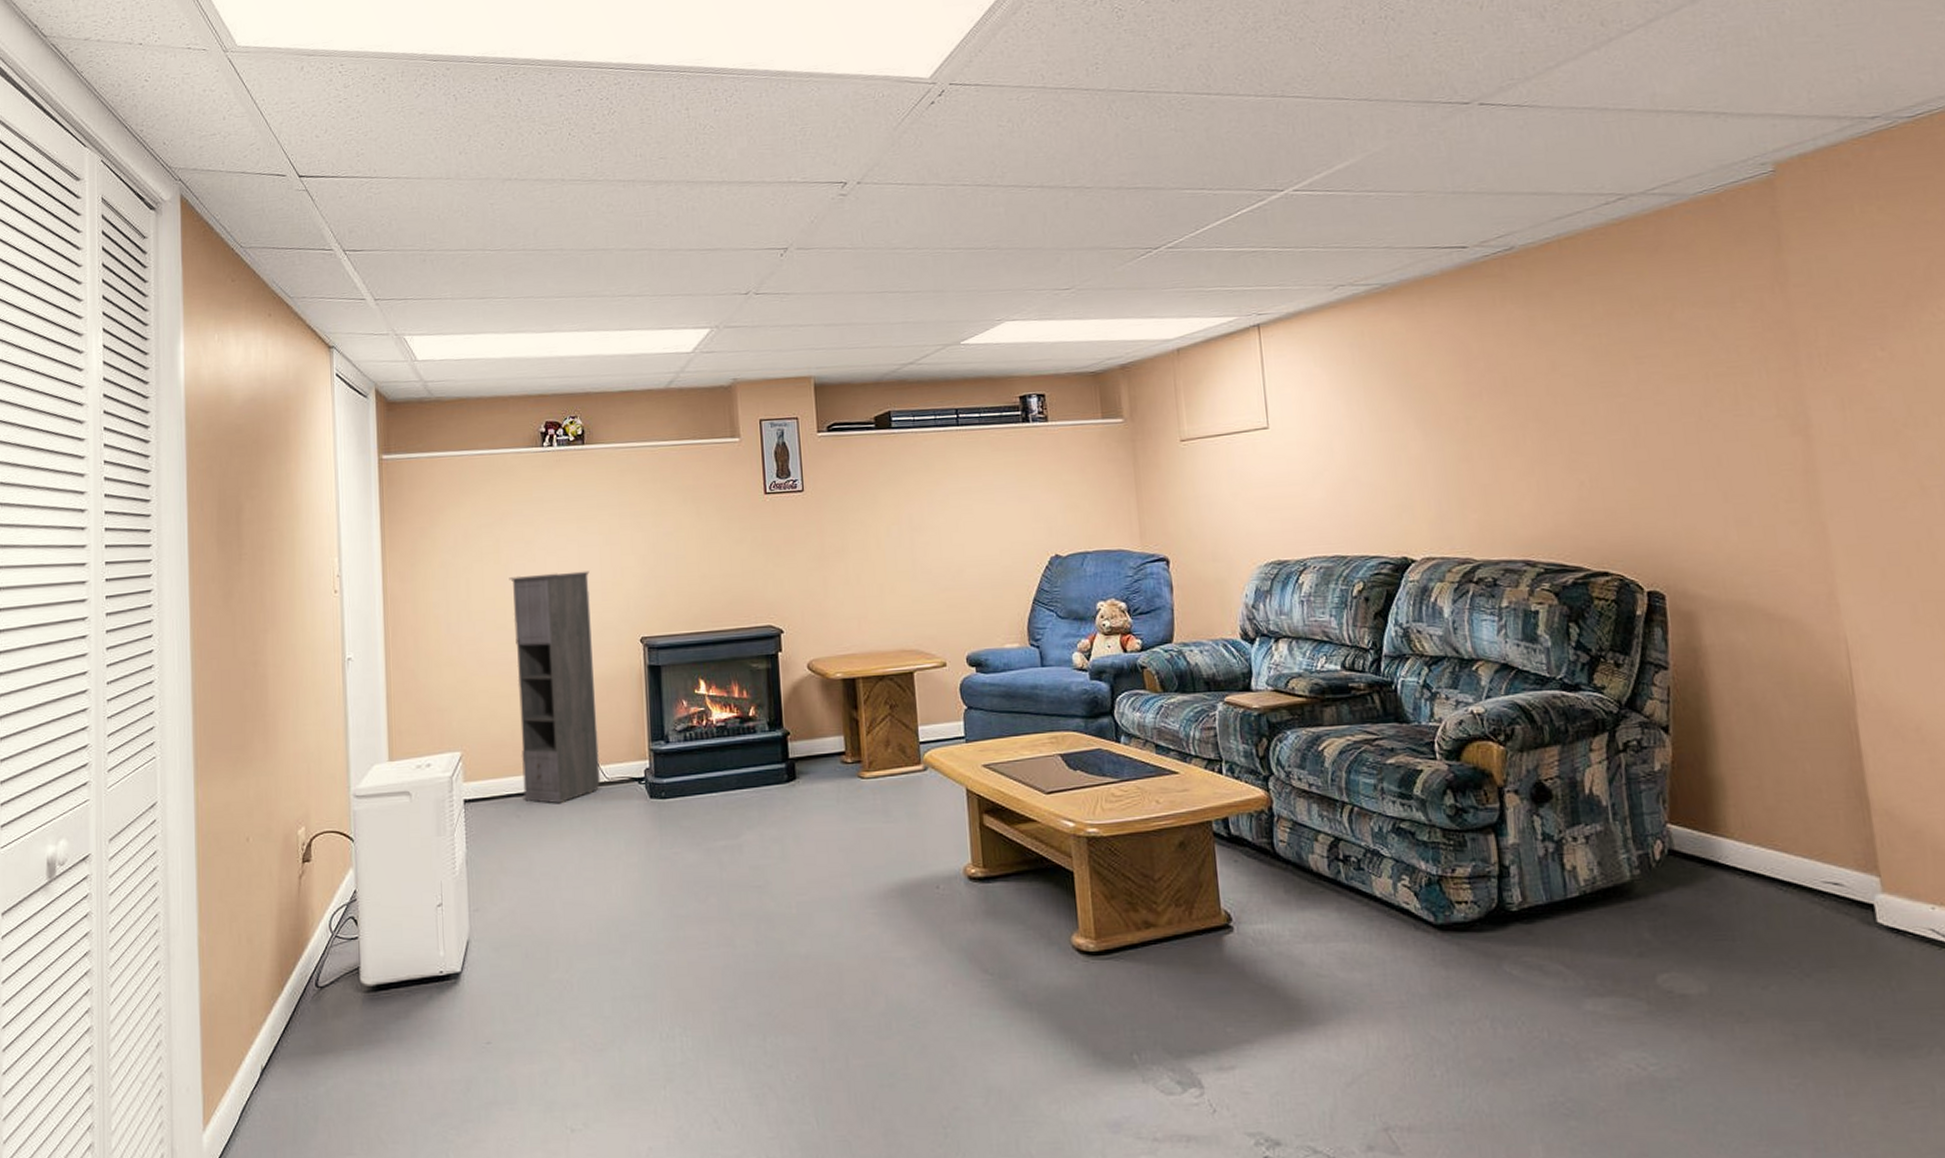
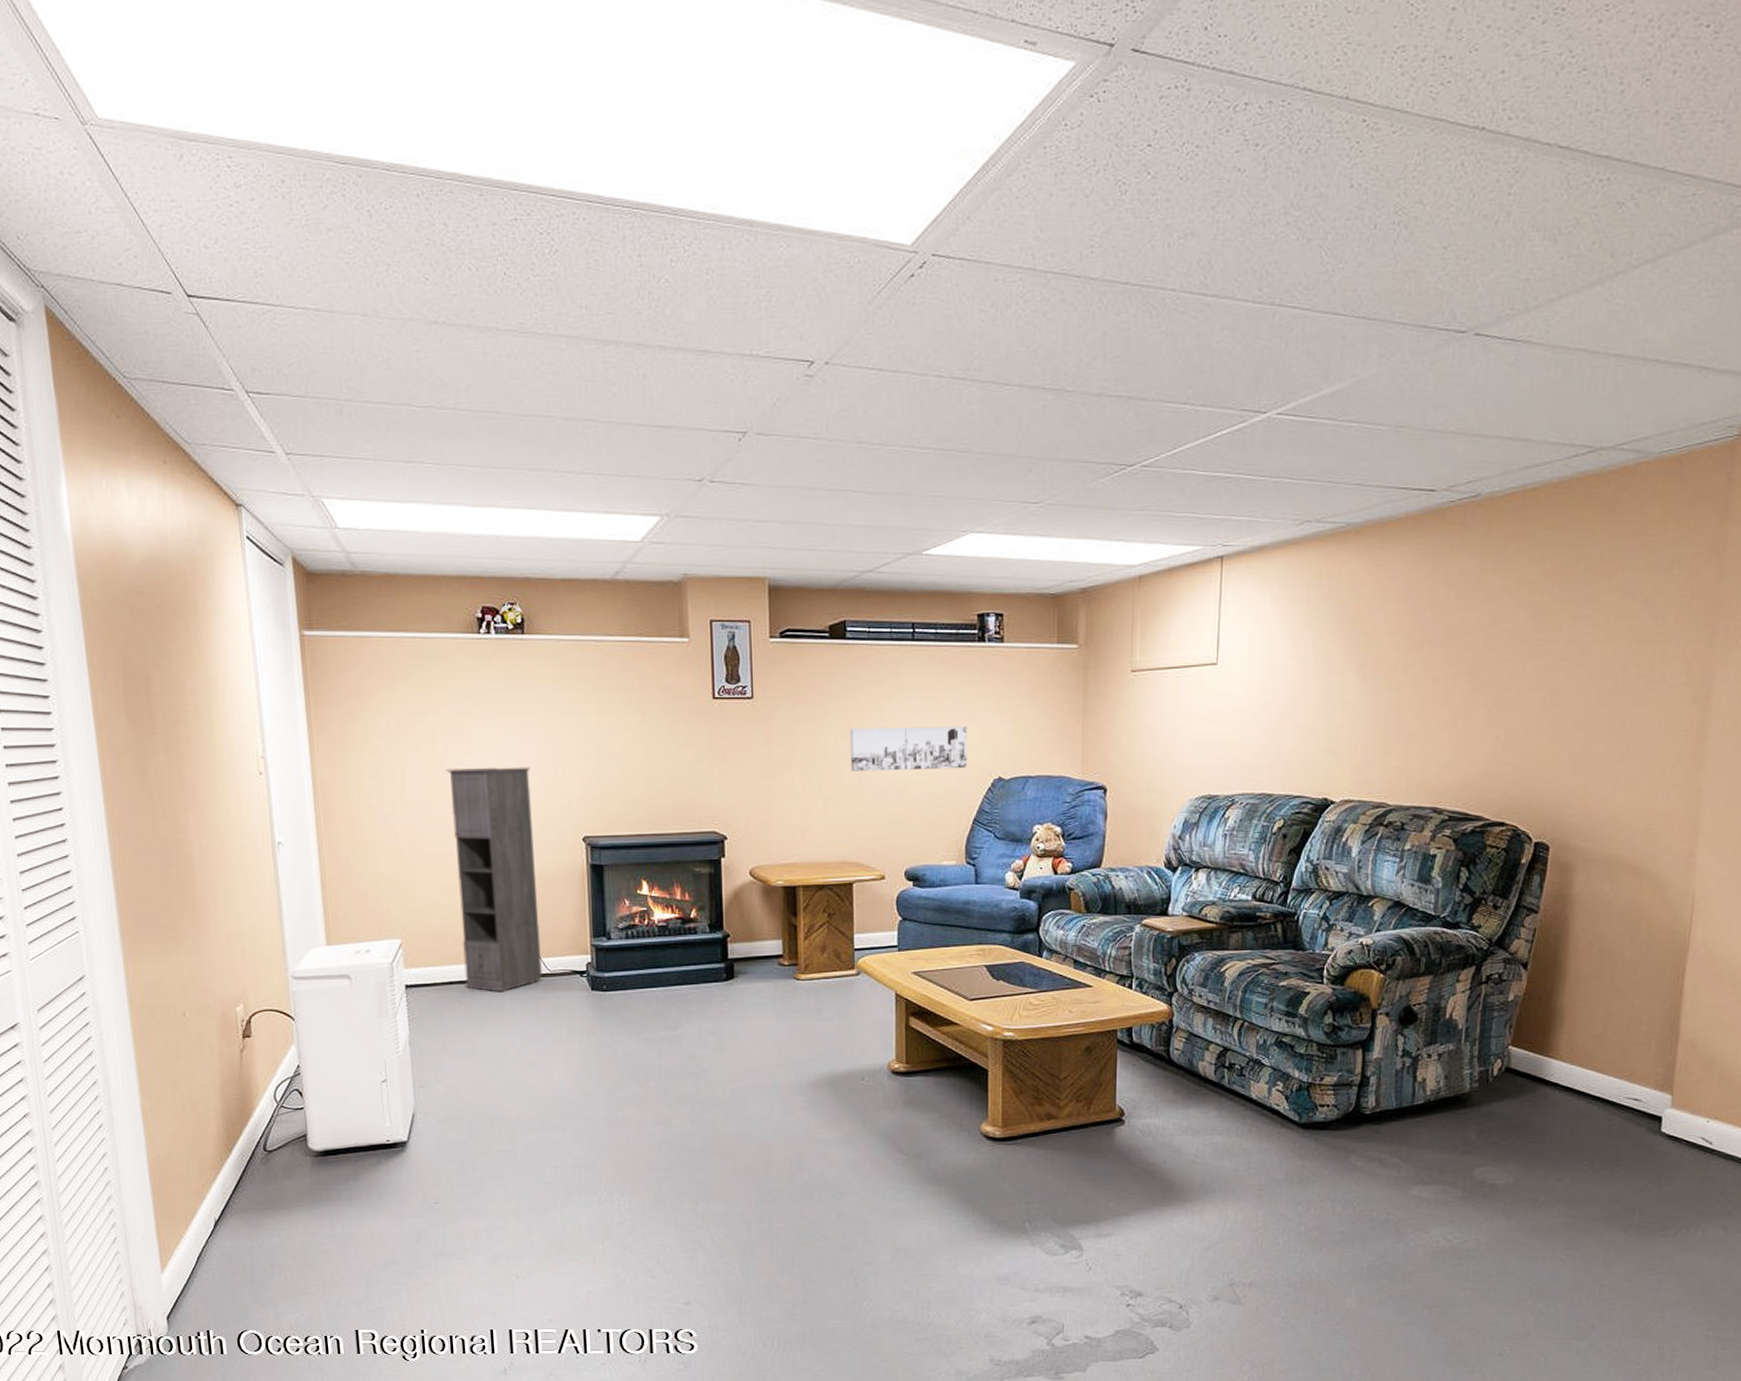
wall art: none [901,505,1022,557] -> present [850,726,967,772]

